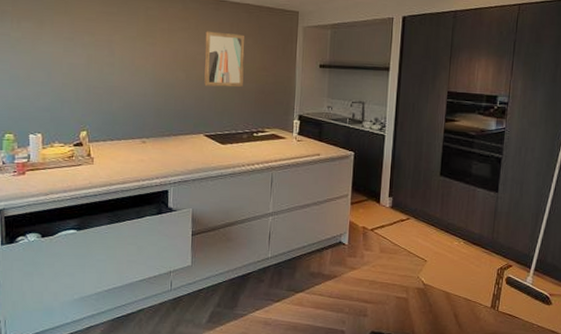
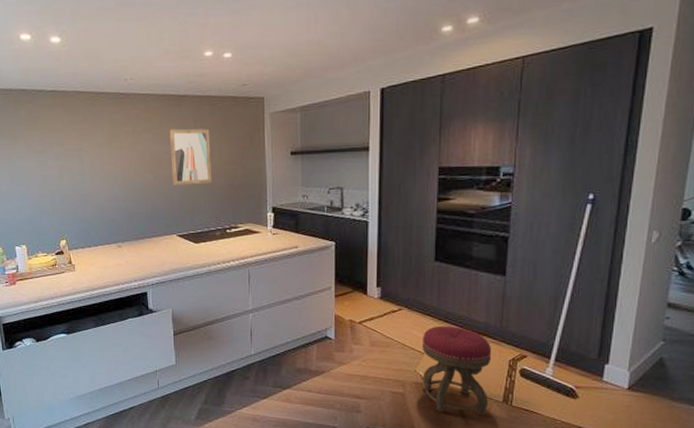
stool: none [424,235,484,321] -> present [422,325,492,416]

